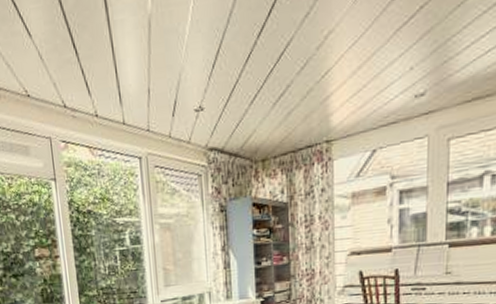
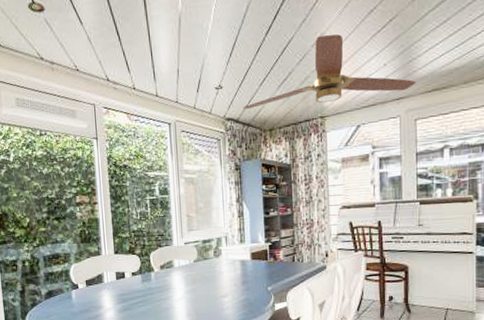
electric fan: none [228,30,452,136] -> present [242,34,416,110]

